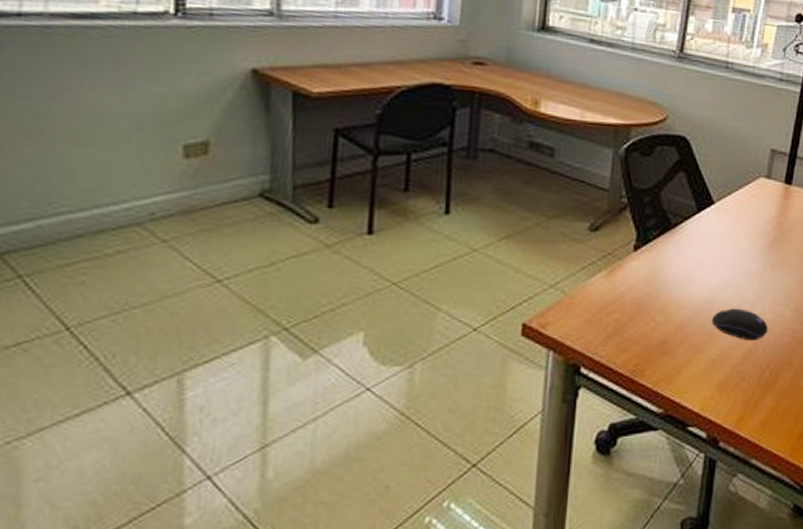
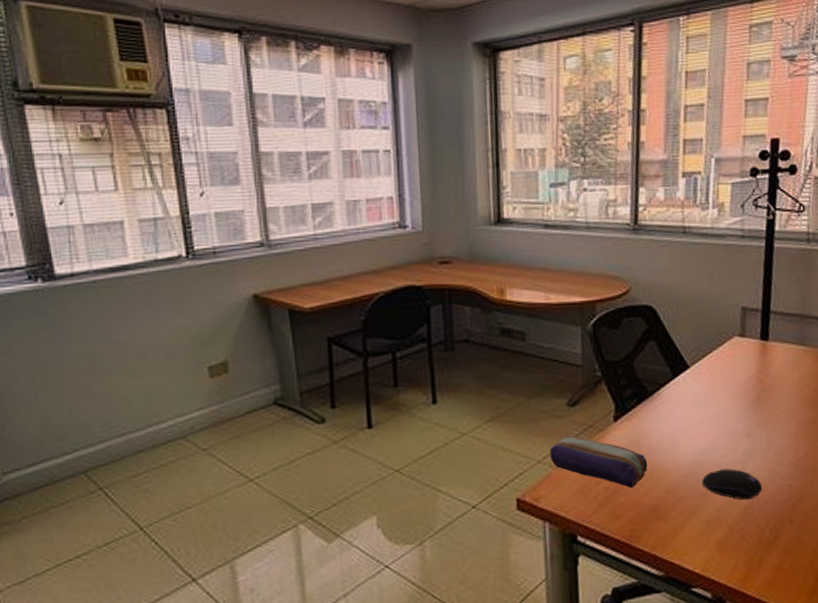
pencil case: none [564,261,662,322] -> present [550,435,648,489]

